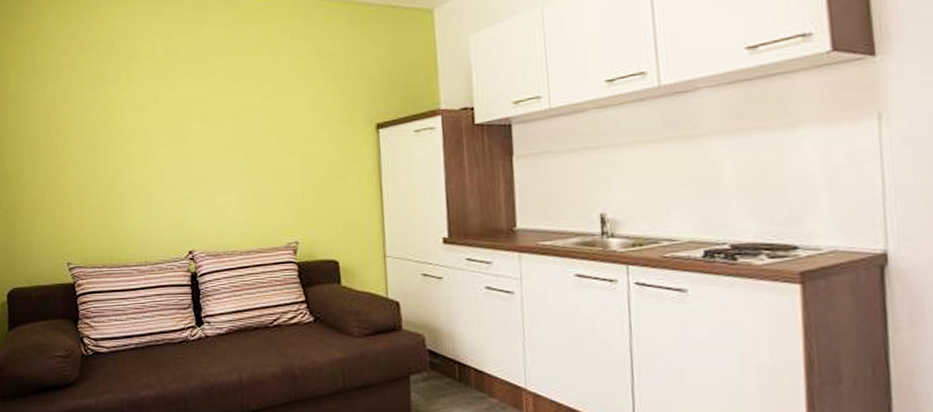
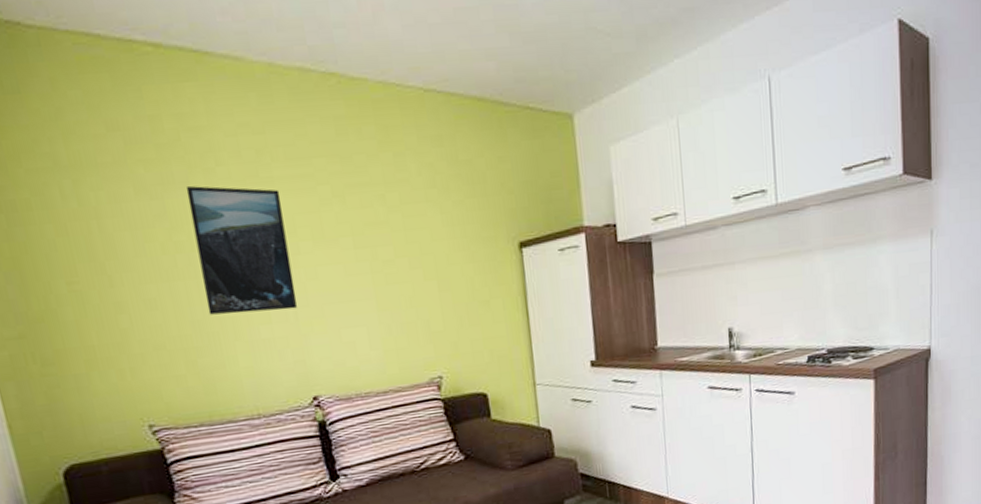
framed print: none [113,79,185,179] -> present [185,185,298,315]

